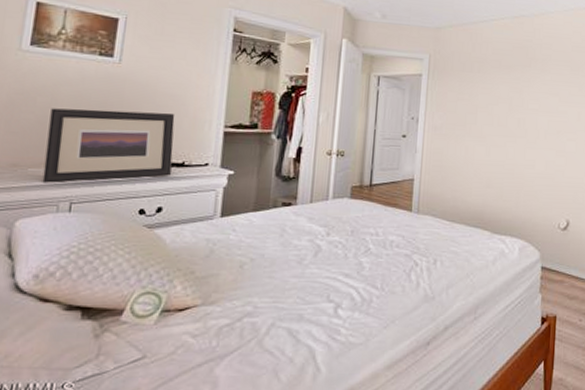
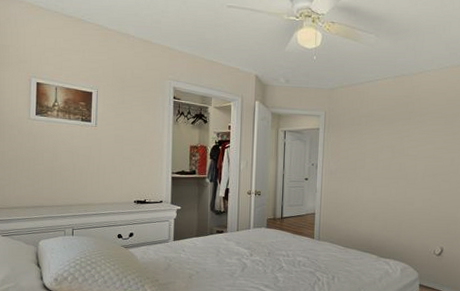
picture frame: present [42,108,175,183] -> none [53,161,137,215]

